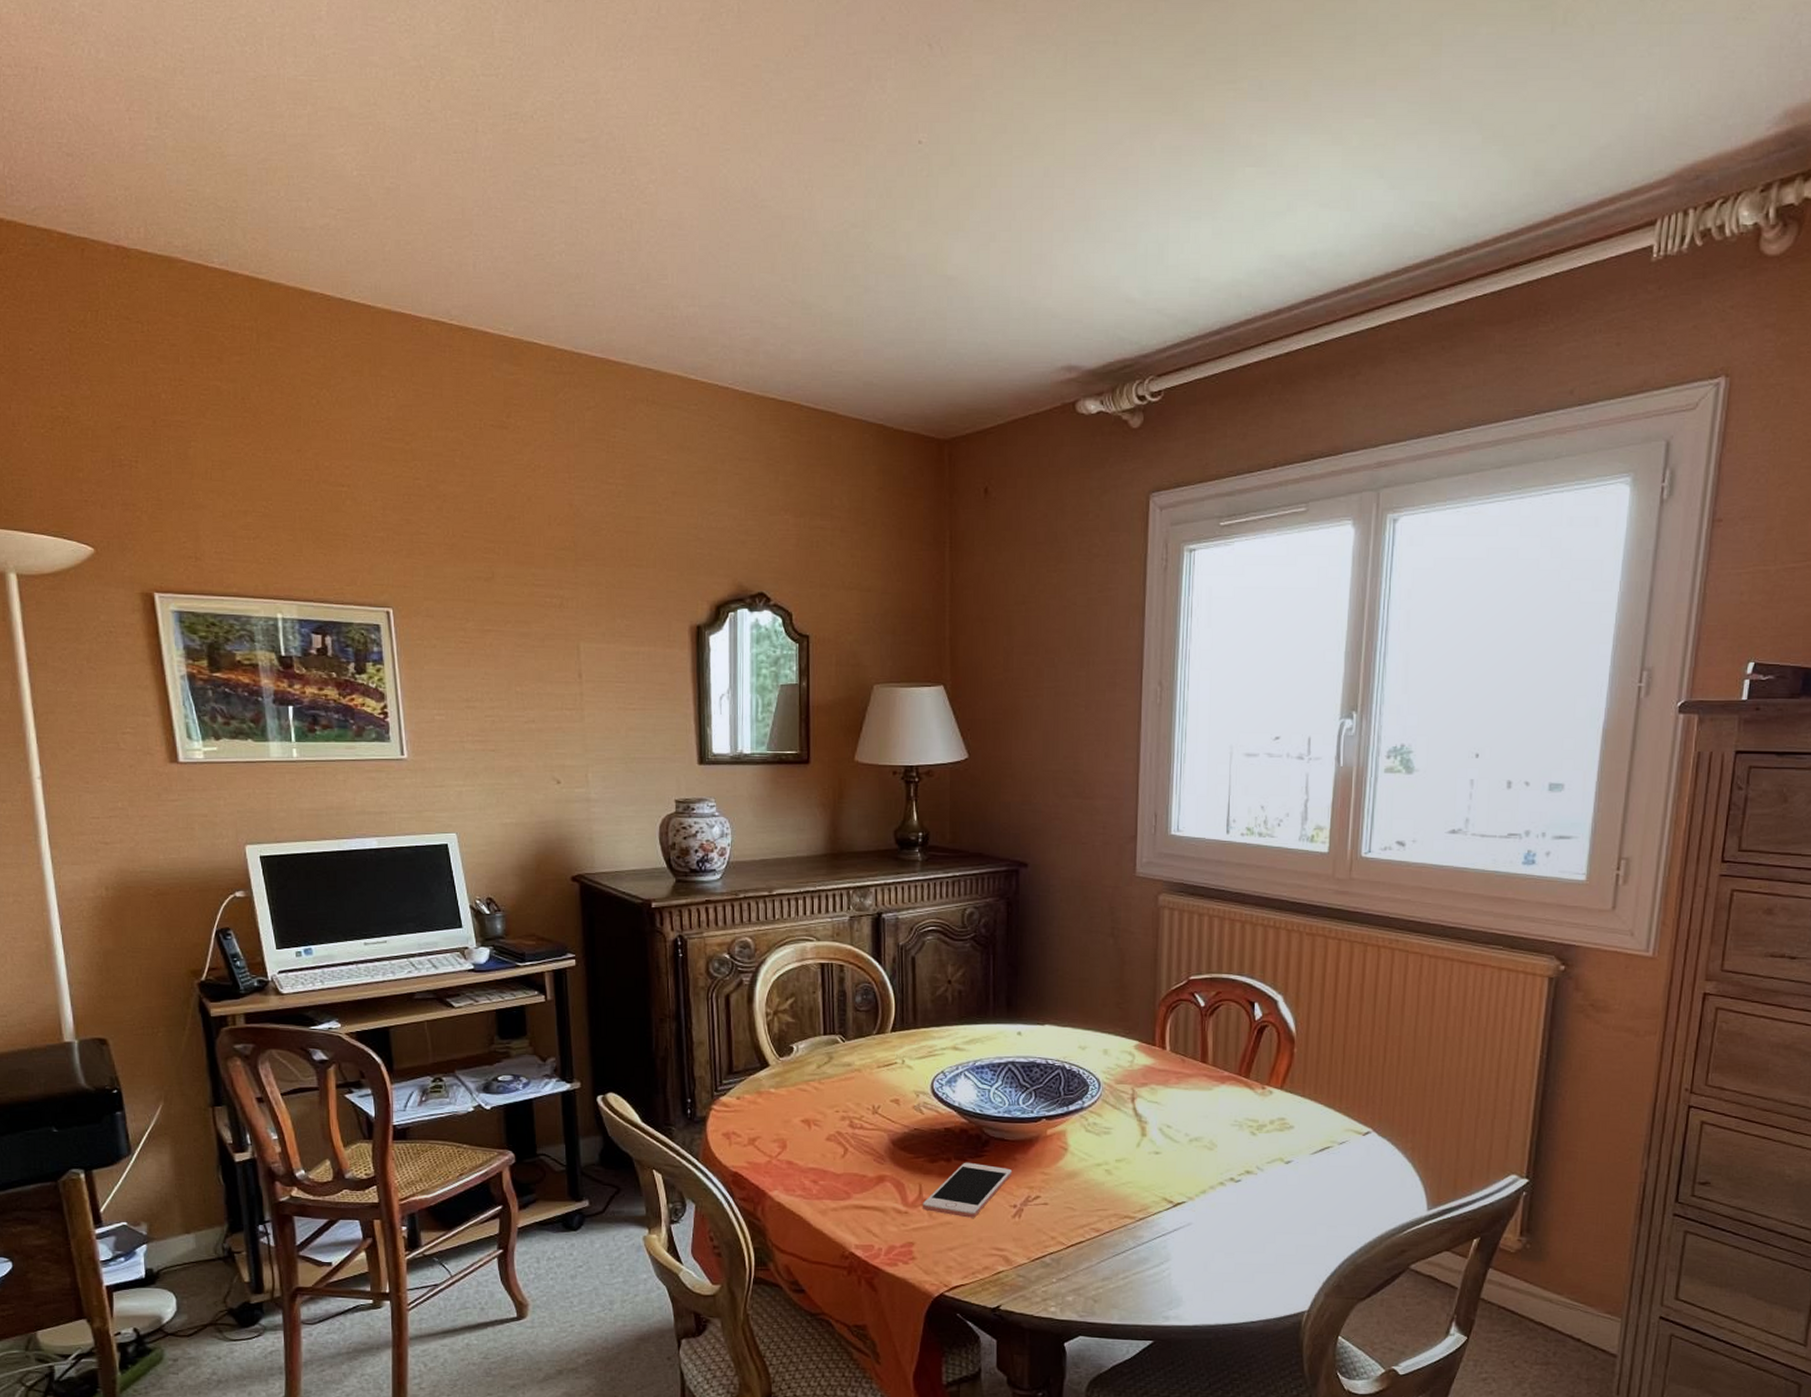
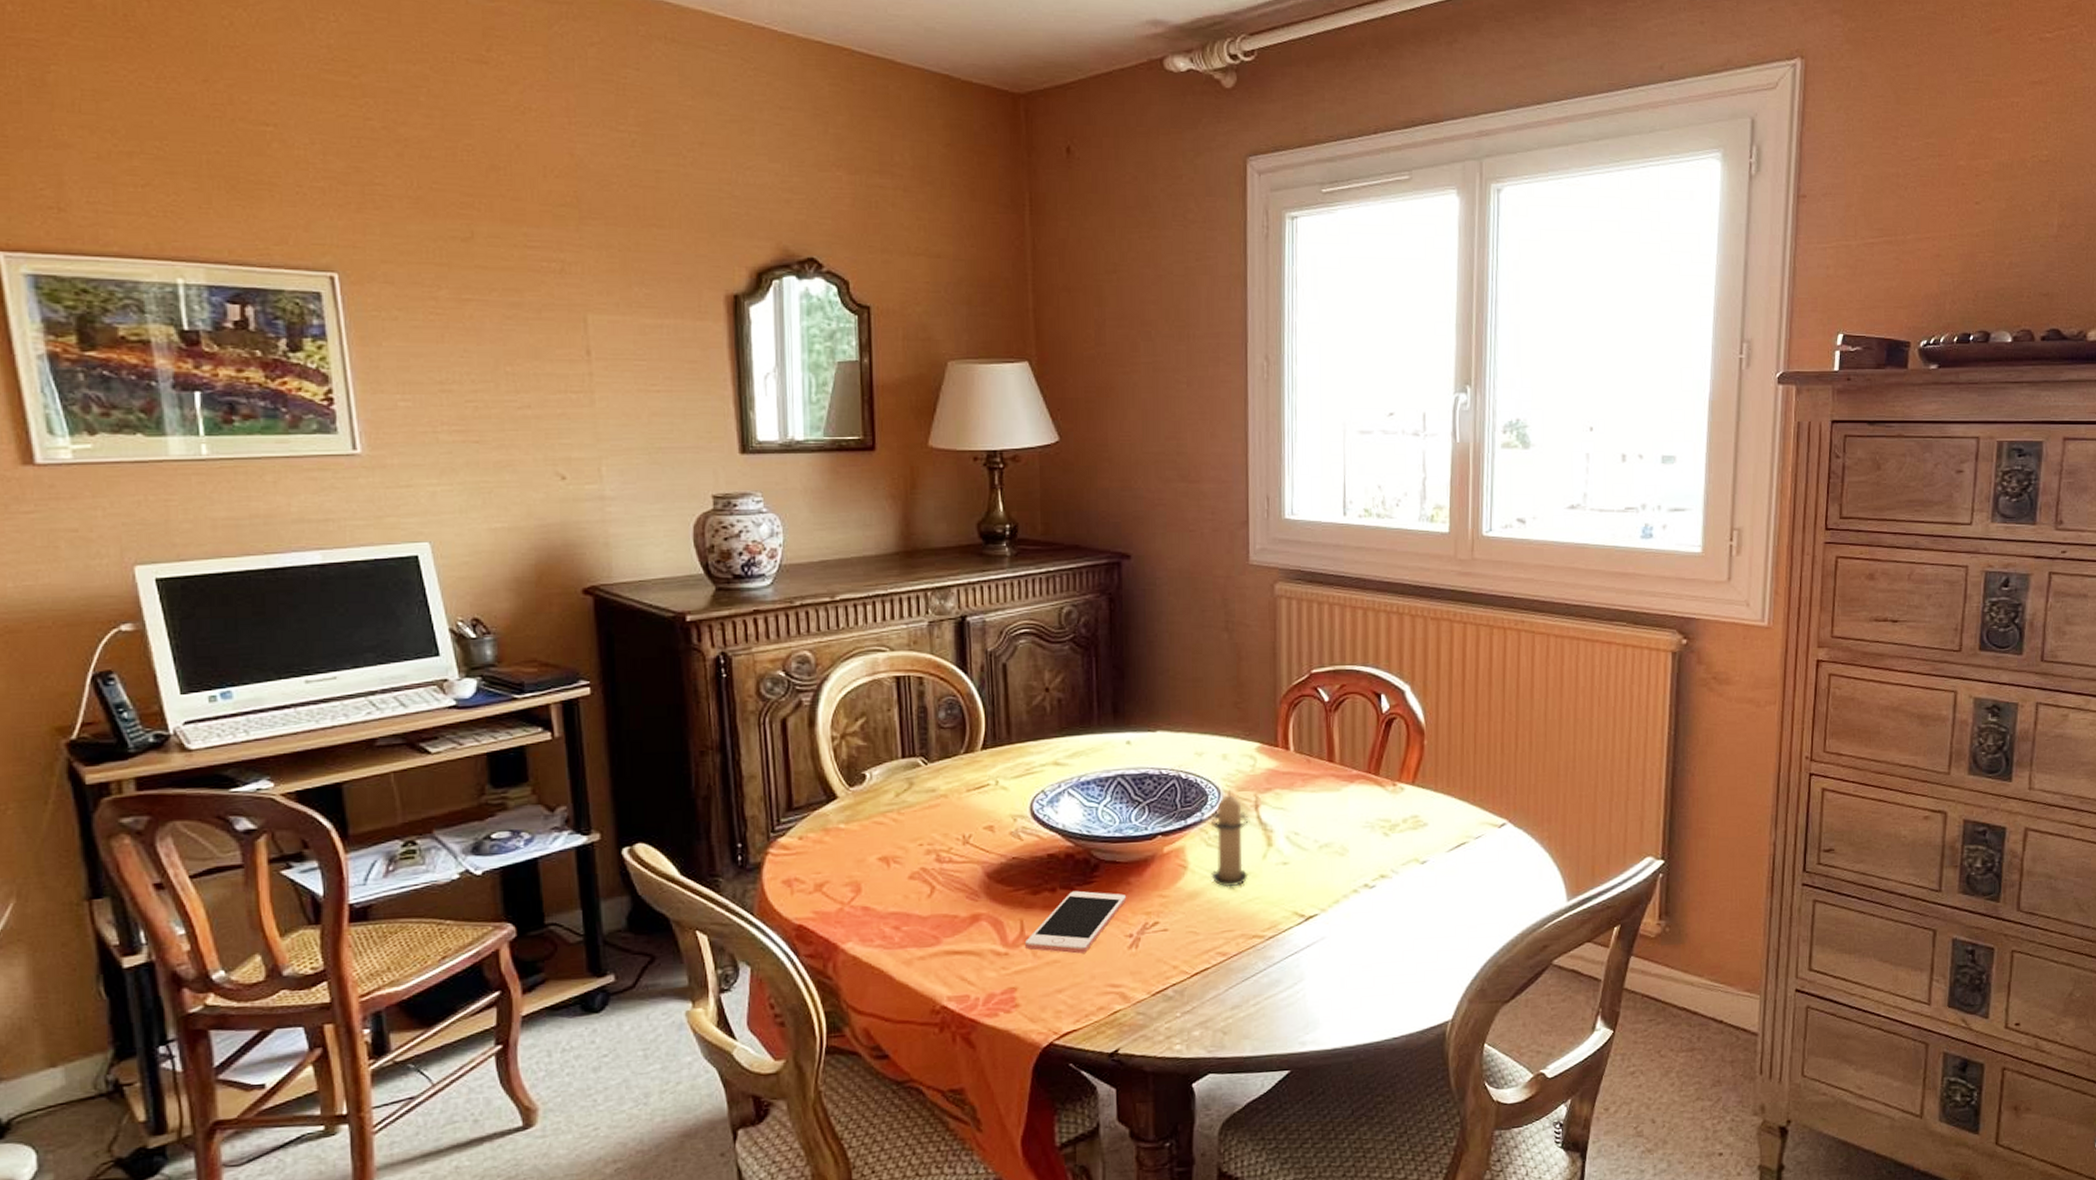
candle: none [1089,1082,1127,1171] -> present [1210,789,1250,888]

